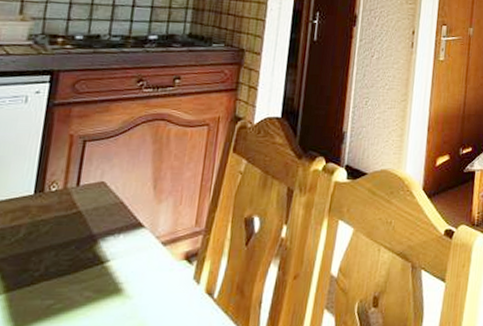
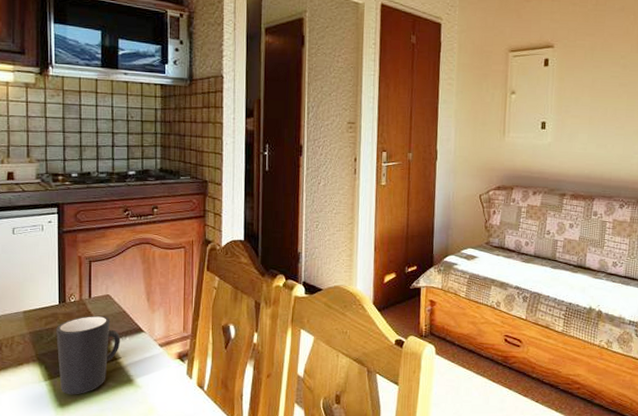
mug: none [19,207,112,312] -> present [56,315,121,395]

